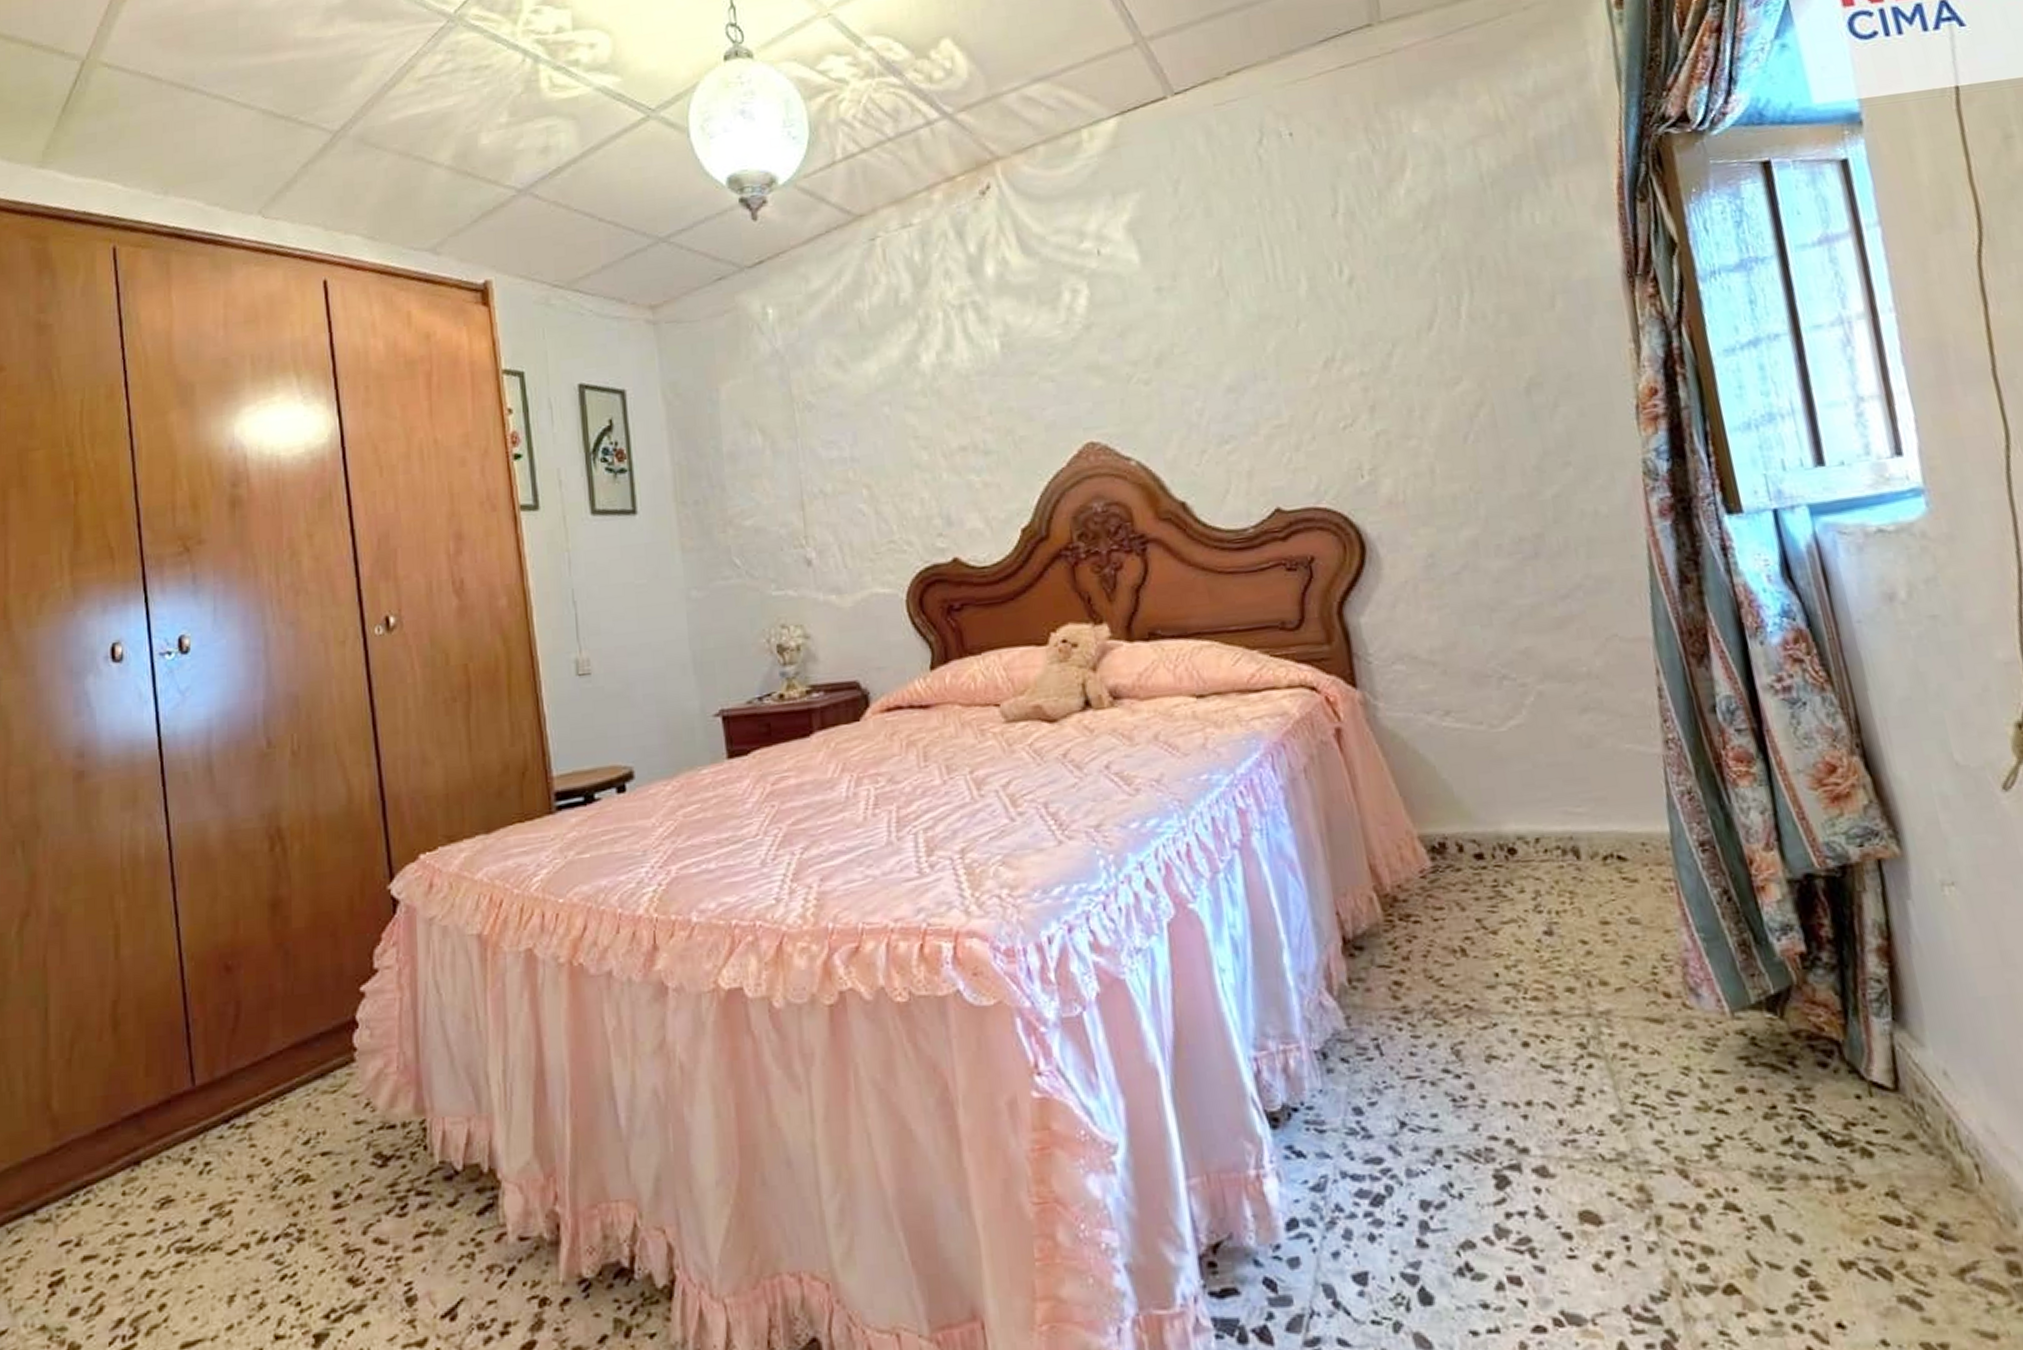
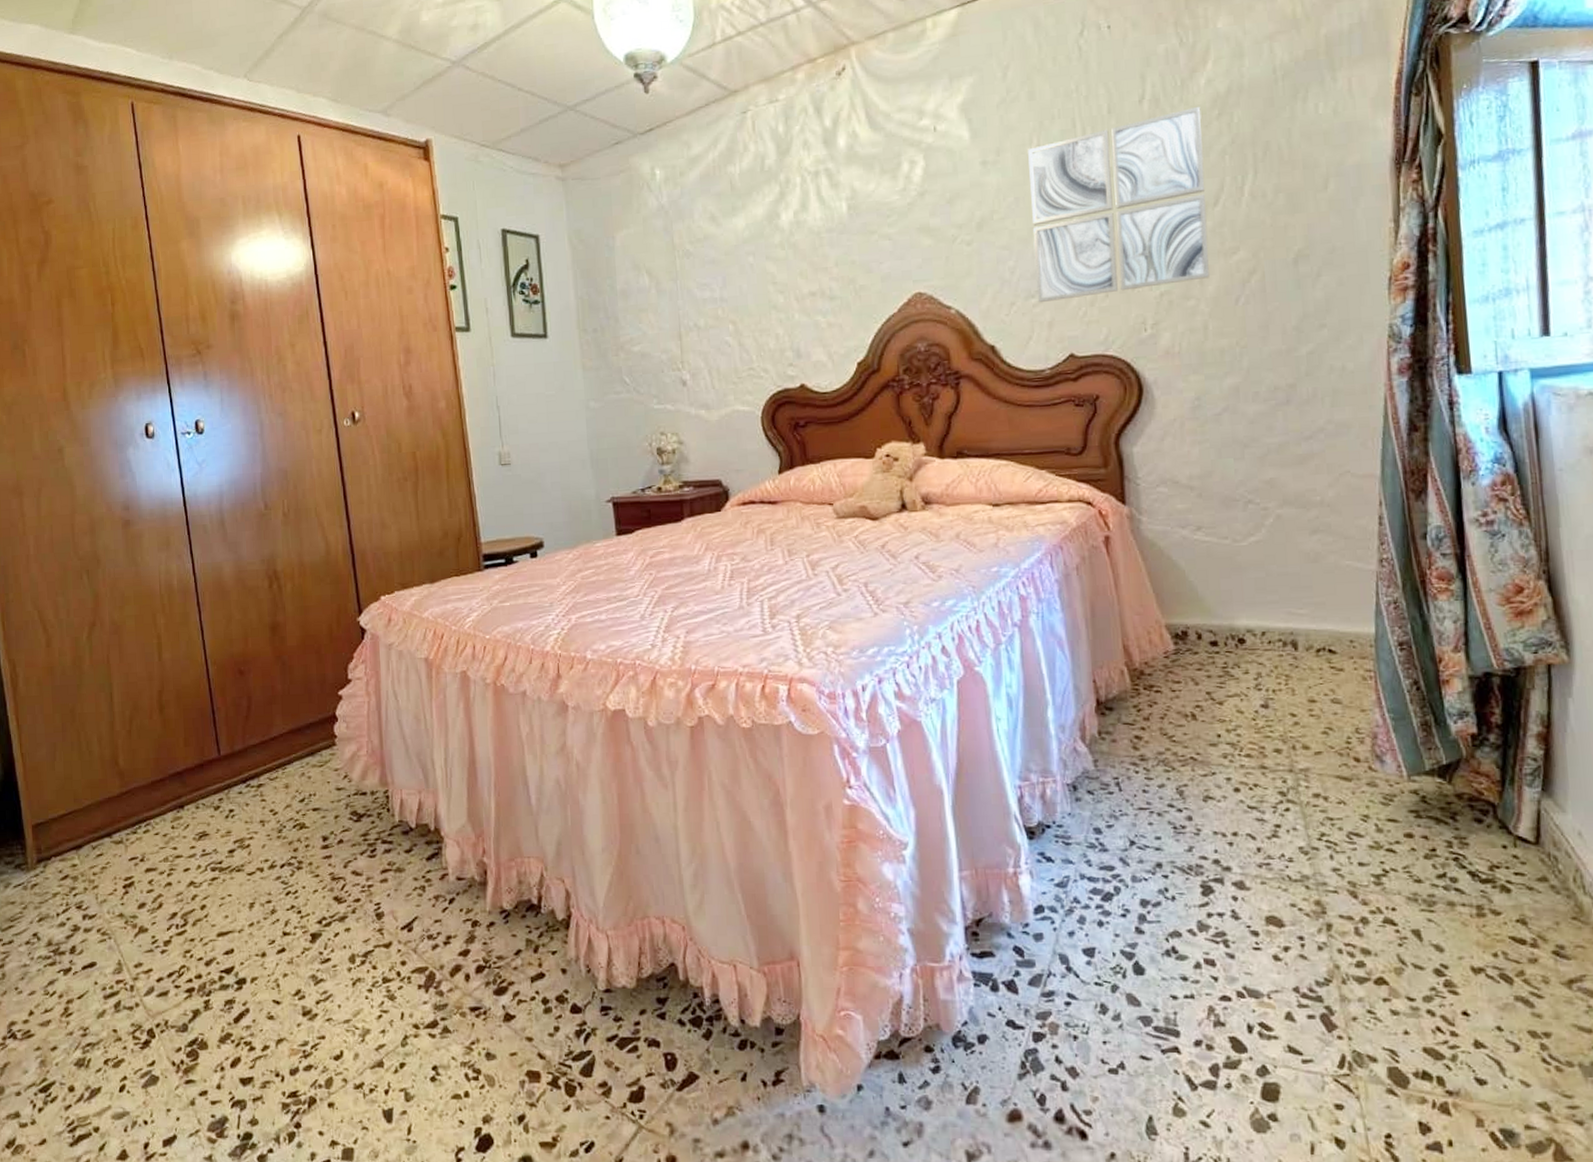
wall art: none [1208,219,1431,450] -> present [1028,106,1210,303]

